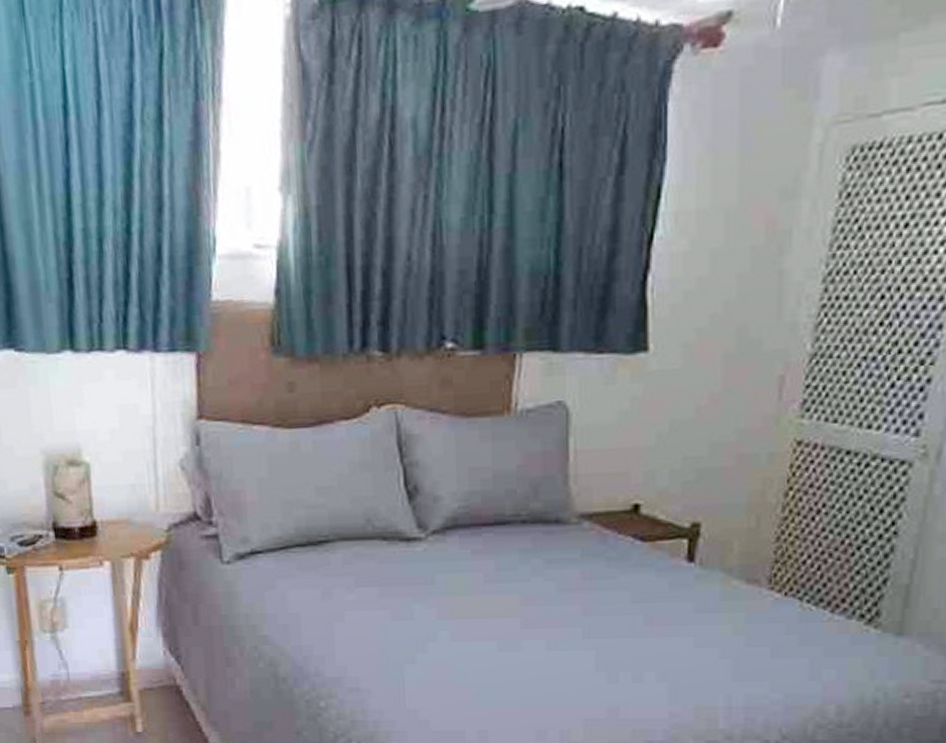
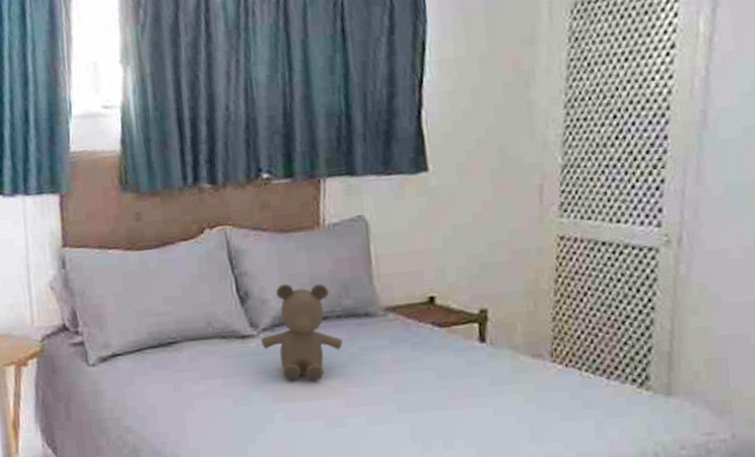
teddy bear: none [429,479,526,596] -> present [261,284,343,382]

